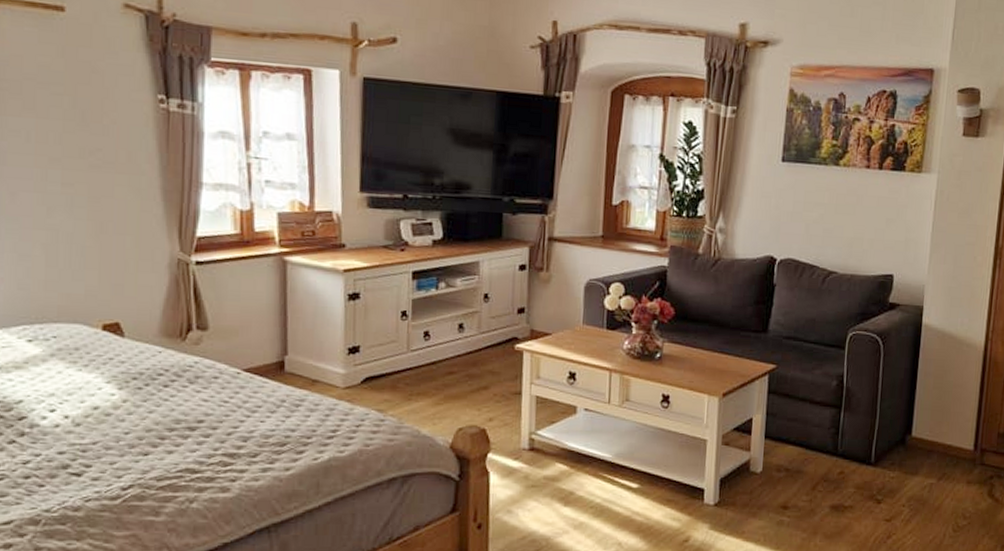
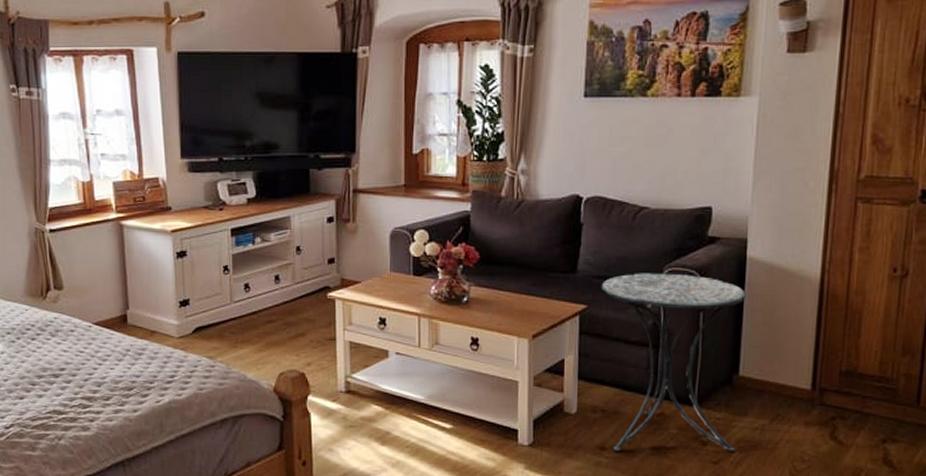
side table: none [790,335,920,511] -> present [601,273,746,452]

